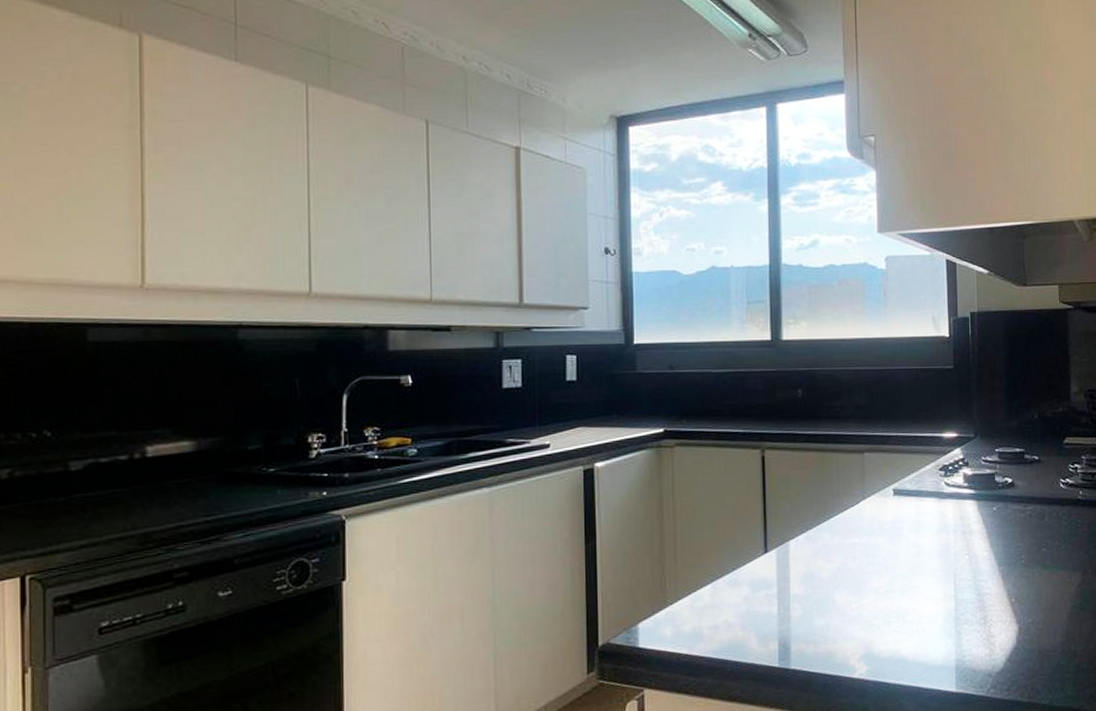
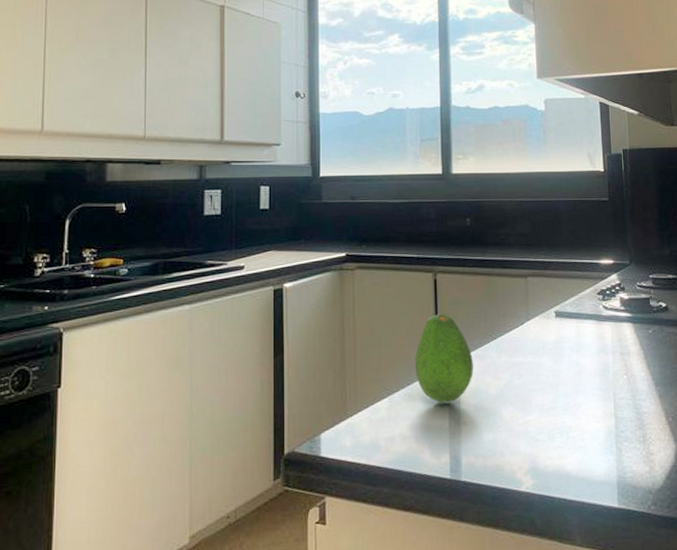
fruit: none [741,492,804,589] -> present [415,312,473,403]

